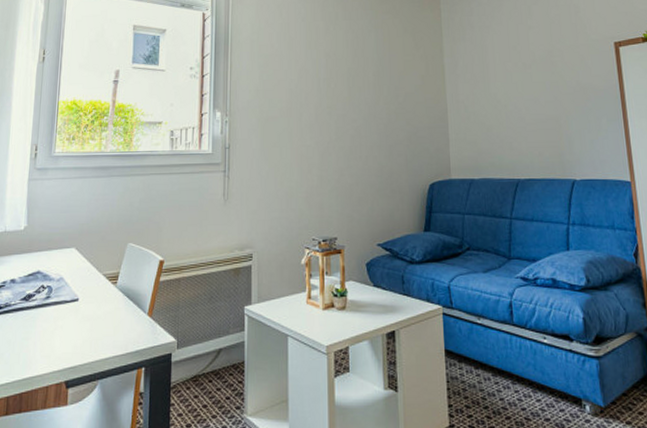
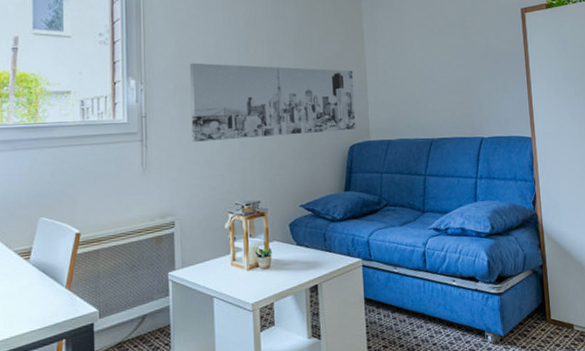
wall art: none [272,96,437,174] -> present [189,63,356,142]

